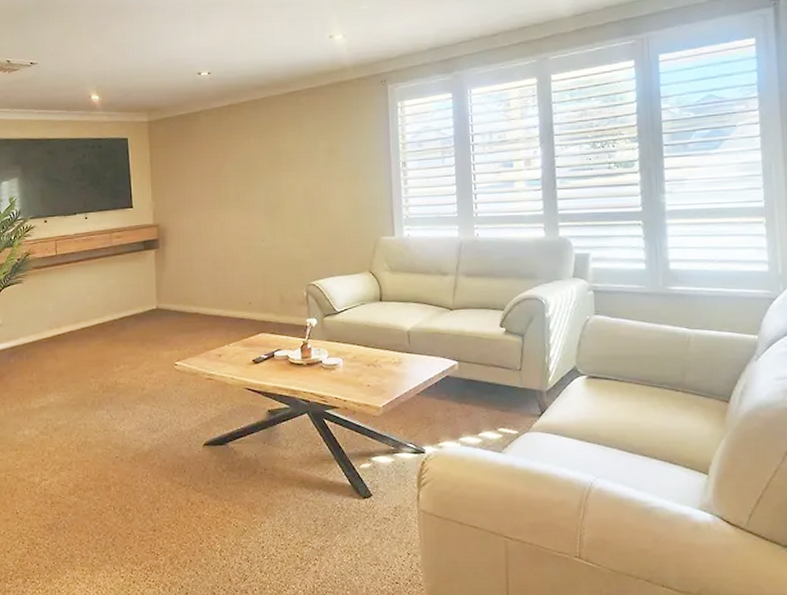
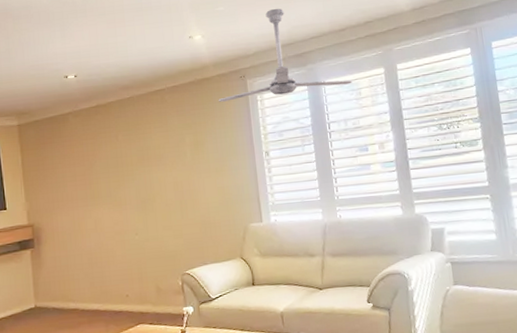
ceiling fan: none [356,9,501,107] -> present [218,8,352,102]

